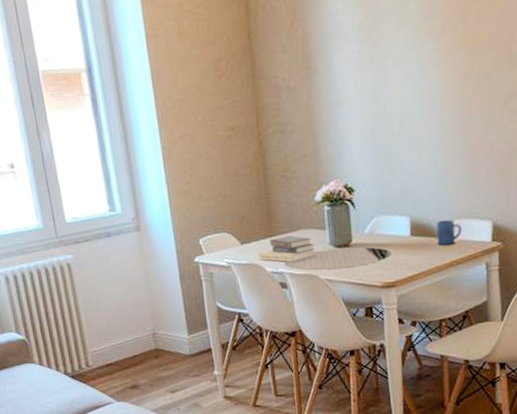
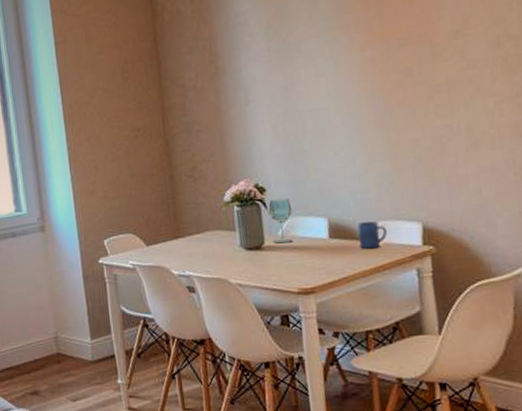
books: present [258,235,315,262] -> none [164,237,225,265]
place mat: present [284,247,391,270] -> none [192,250,308,274]
wine glass: none [356,198,379,241] -> present [268,198,294,244]

